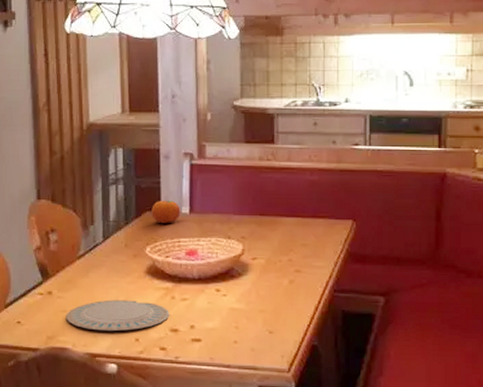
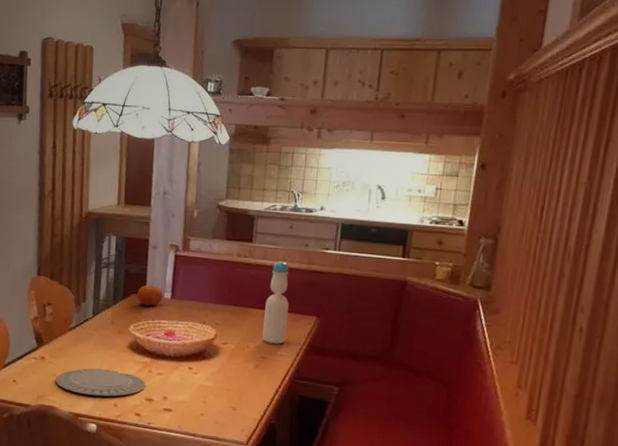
bottle: none [295,161,320,255] -> present [262,260,289,344]

